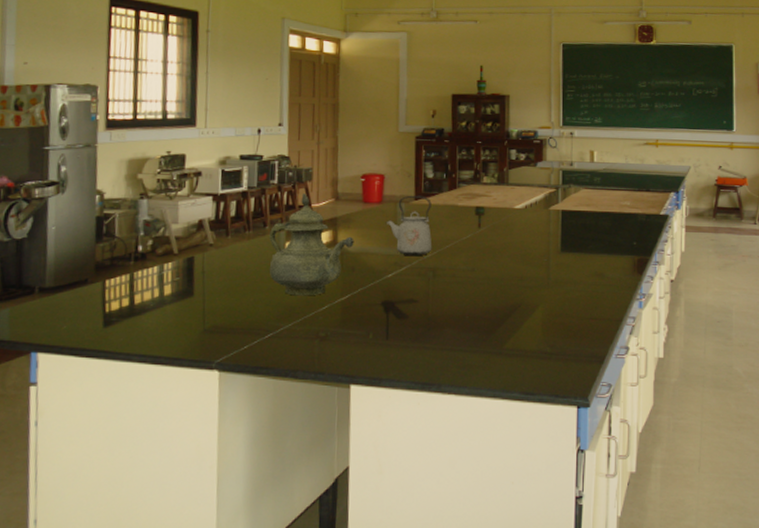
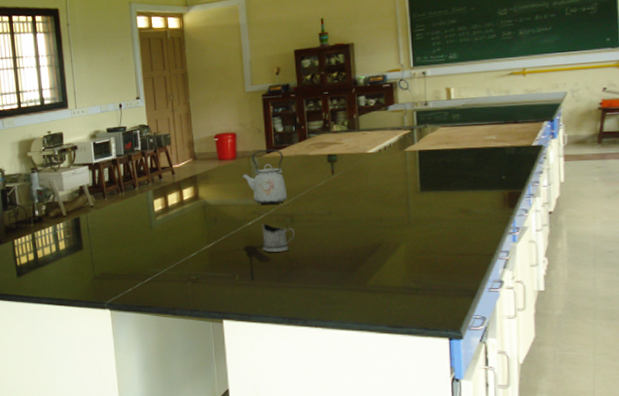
teapot: present [269,194,354,296] -> none [139,156,214,246]
tea glass holder: none [401,276,436,309] -> present [262,223,295,252]

